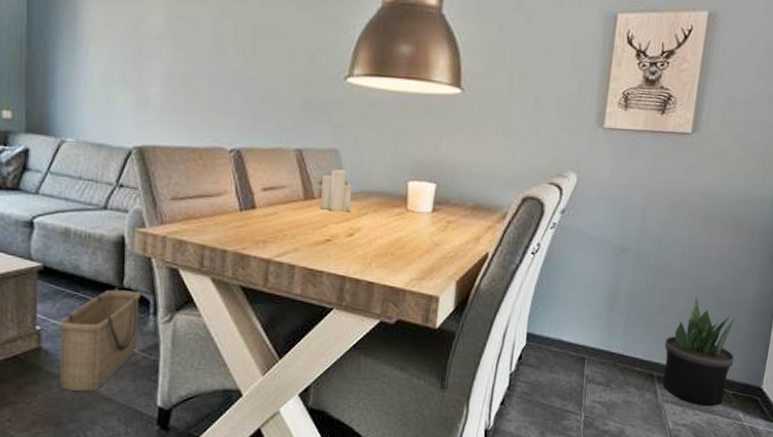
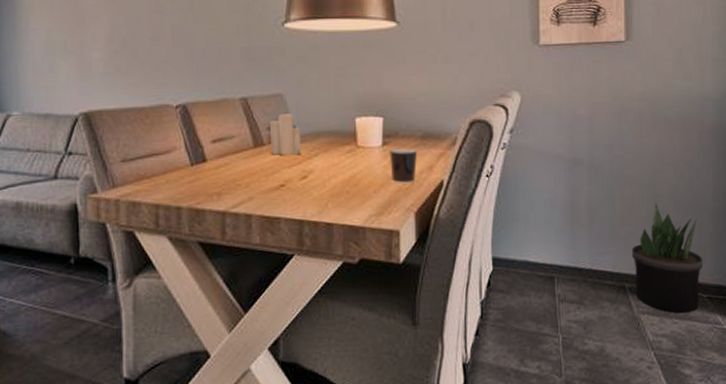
basket: present [57,289,142,391] -> none [14,259,99,372]
mug: none [437,216,467,254] -> present [390,148,418,186]

